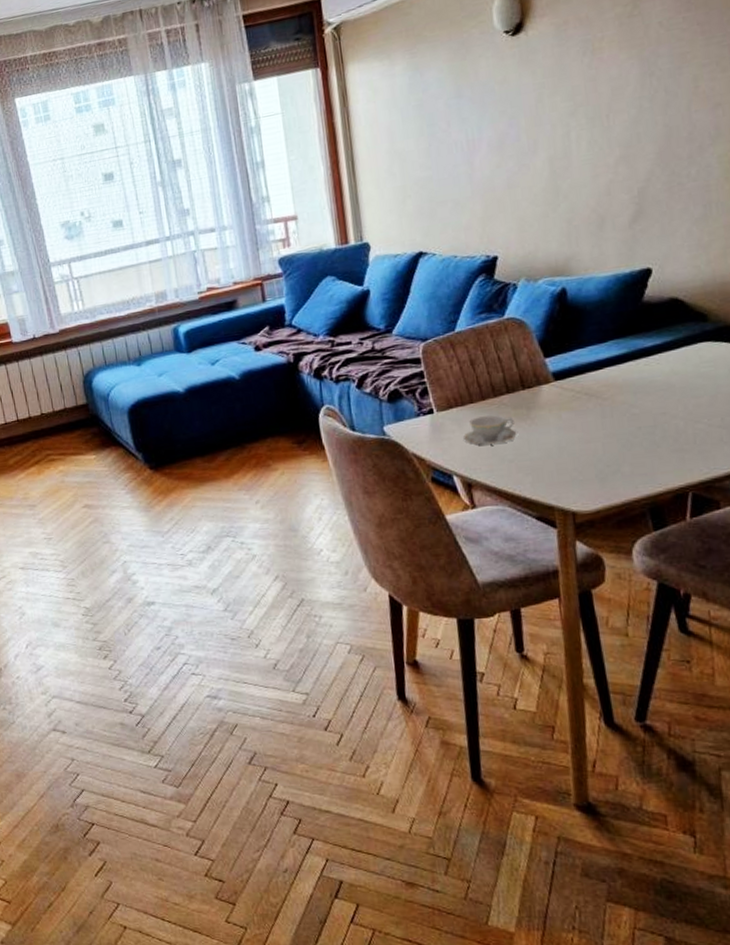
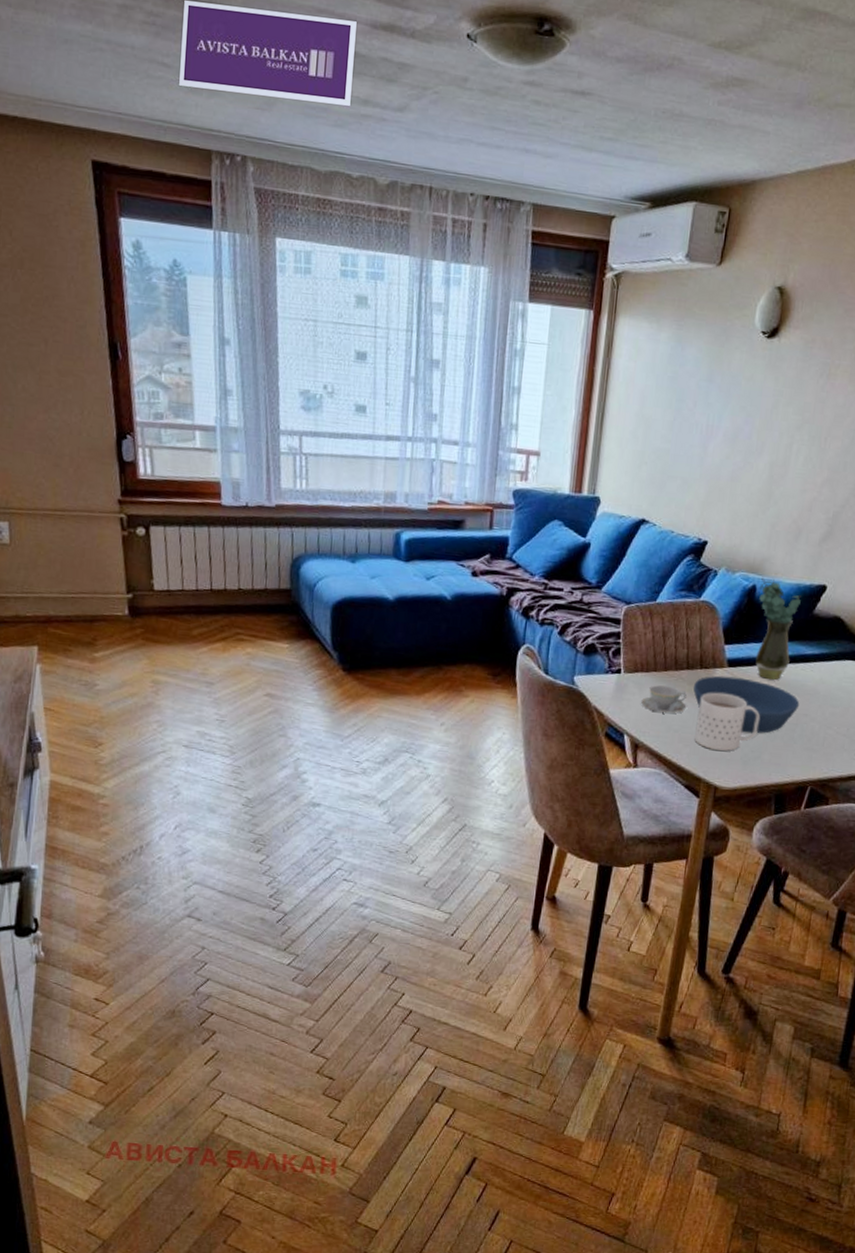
bowl: none [519,388,653,447] -> present [693,675,800,733]
mug: none [531,409,609,474] -> present [694,692,760,752]
vase: none [570,277,628,385] -> present [755,577,801,680]

